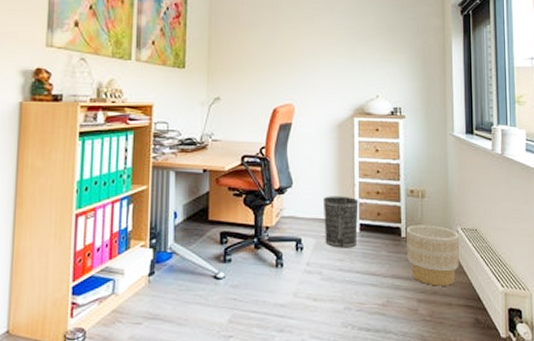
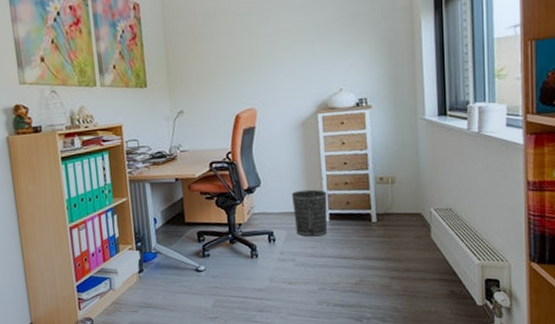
planter: present [405,224,459,286] -> none [376,208,433,264]

